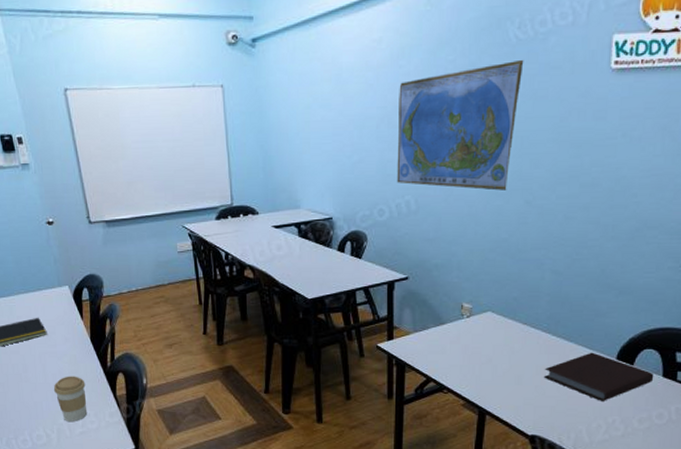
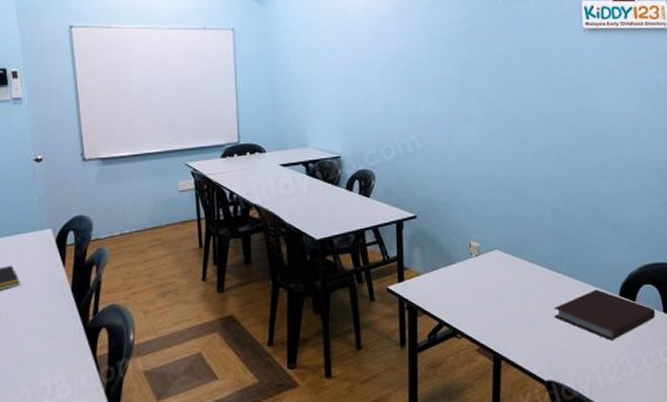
coffee cup: present [53,376,88,421] -> none [19,333,60,391]
world map: present [396,59,524,191] -> none [401,17,510,132]

